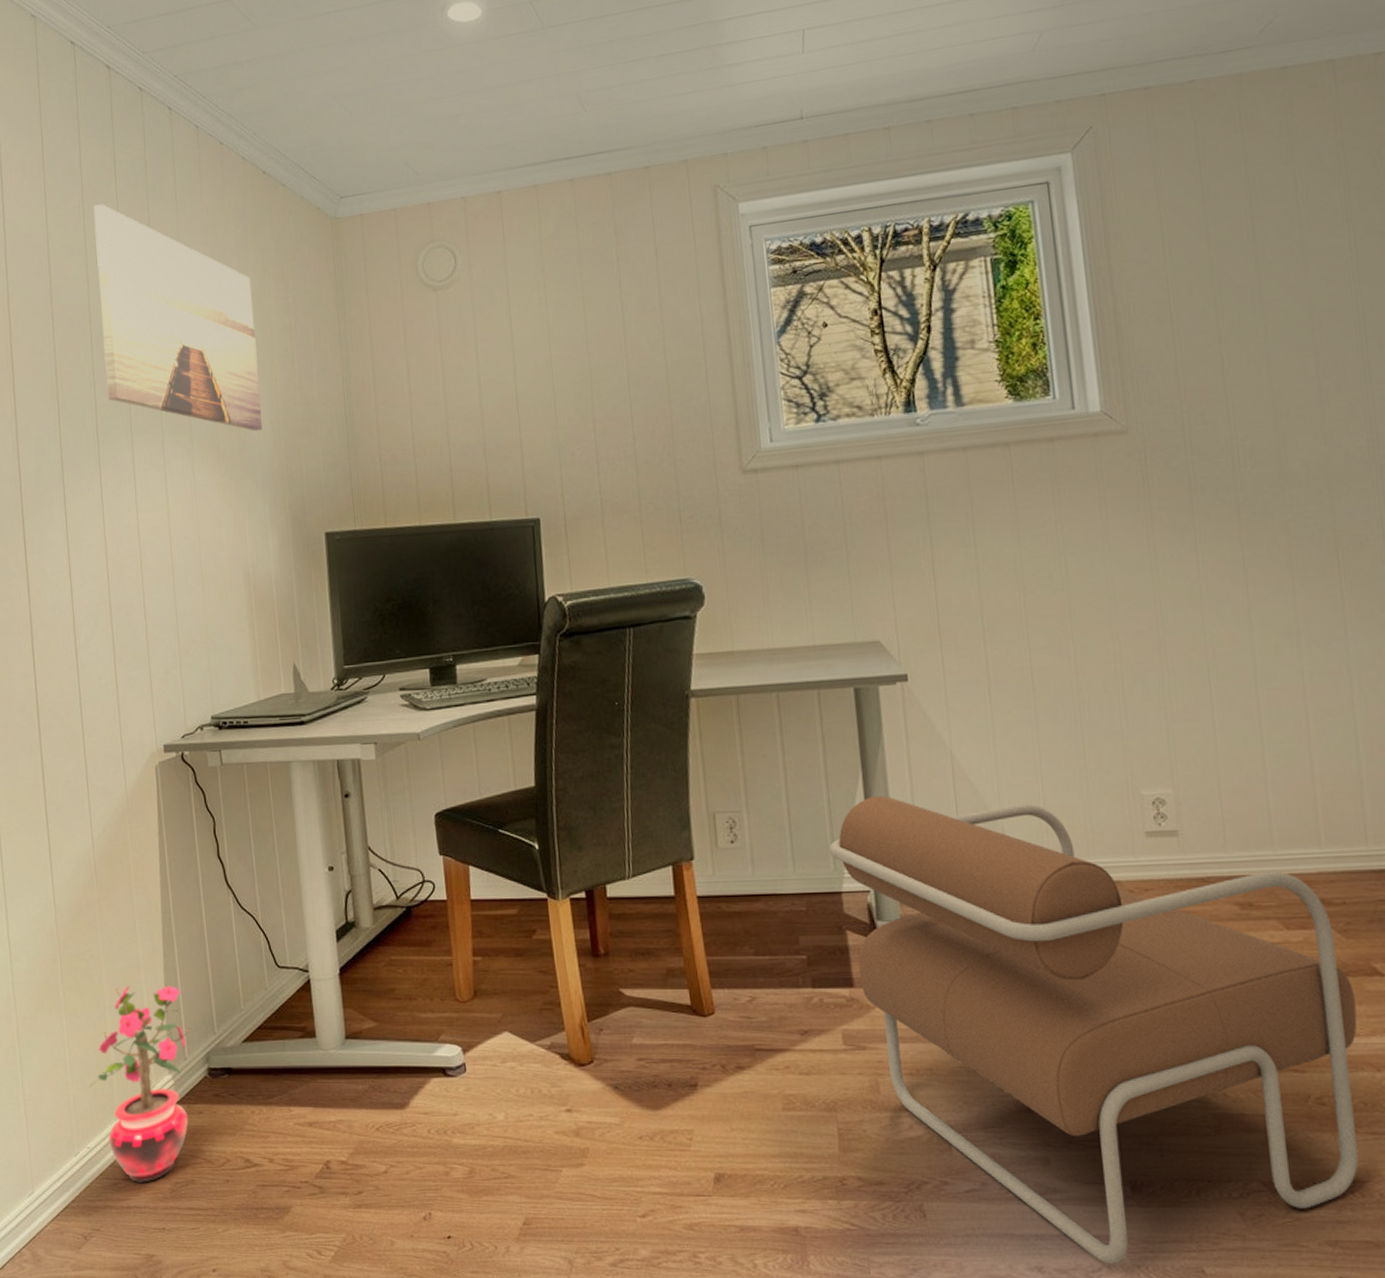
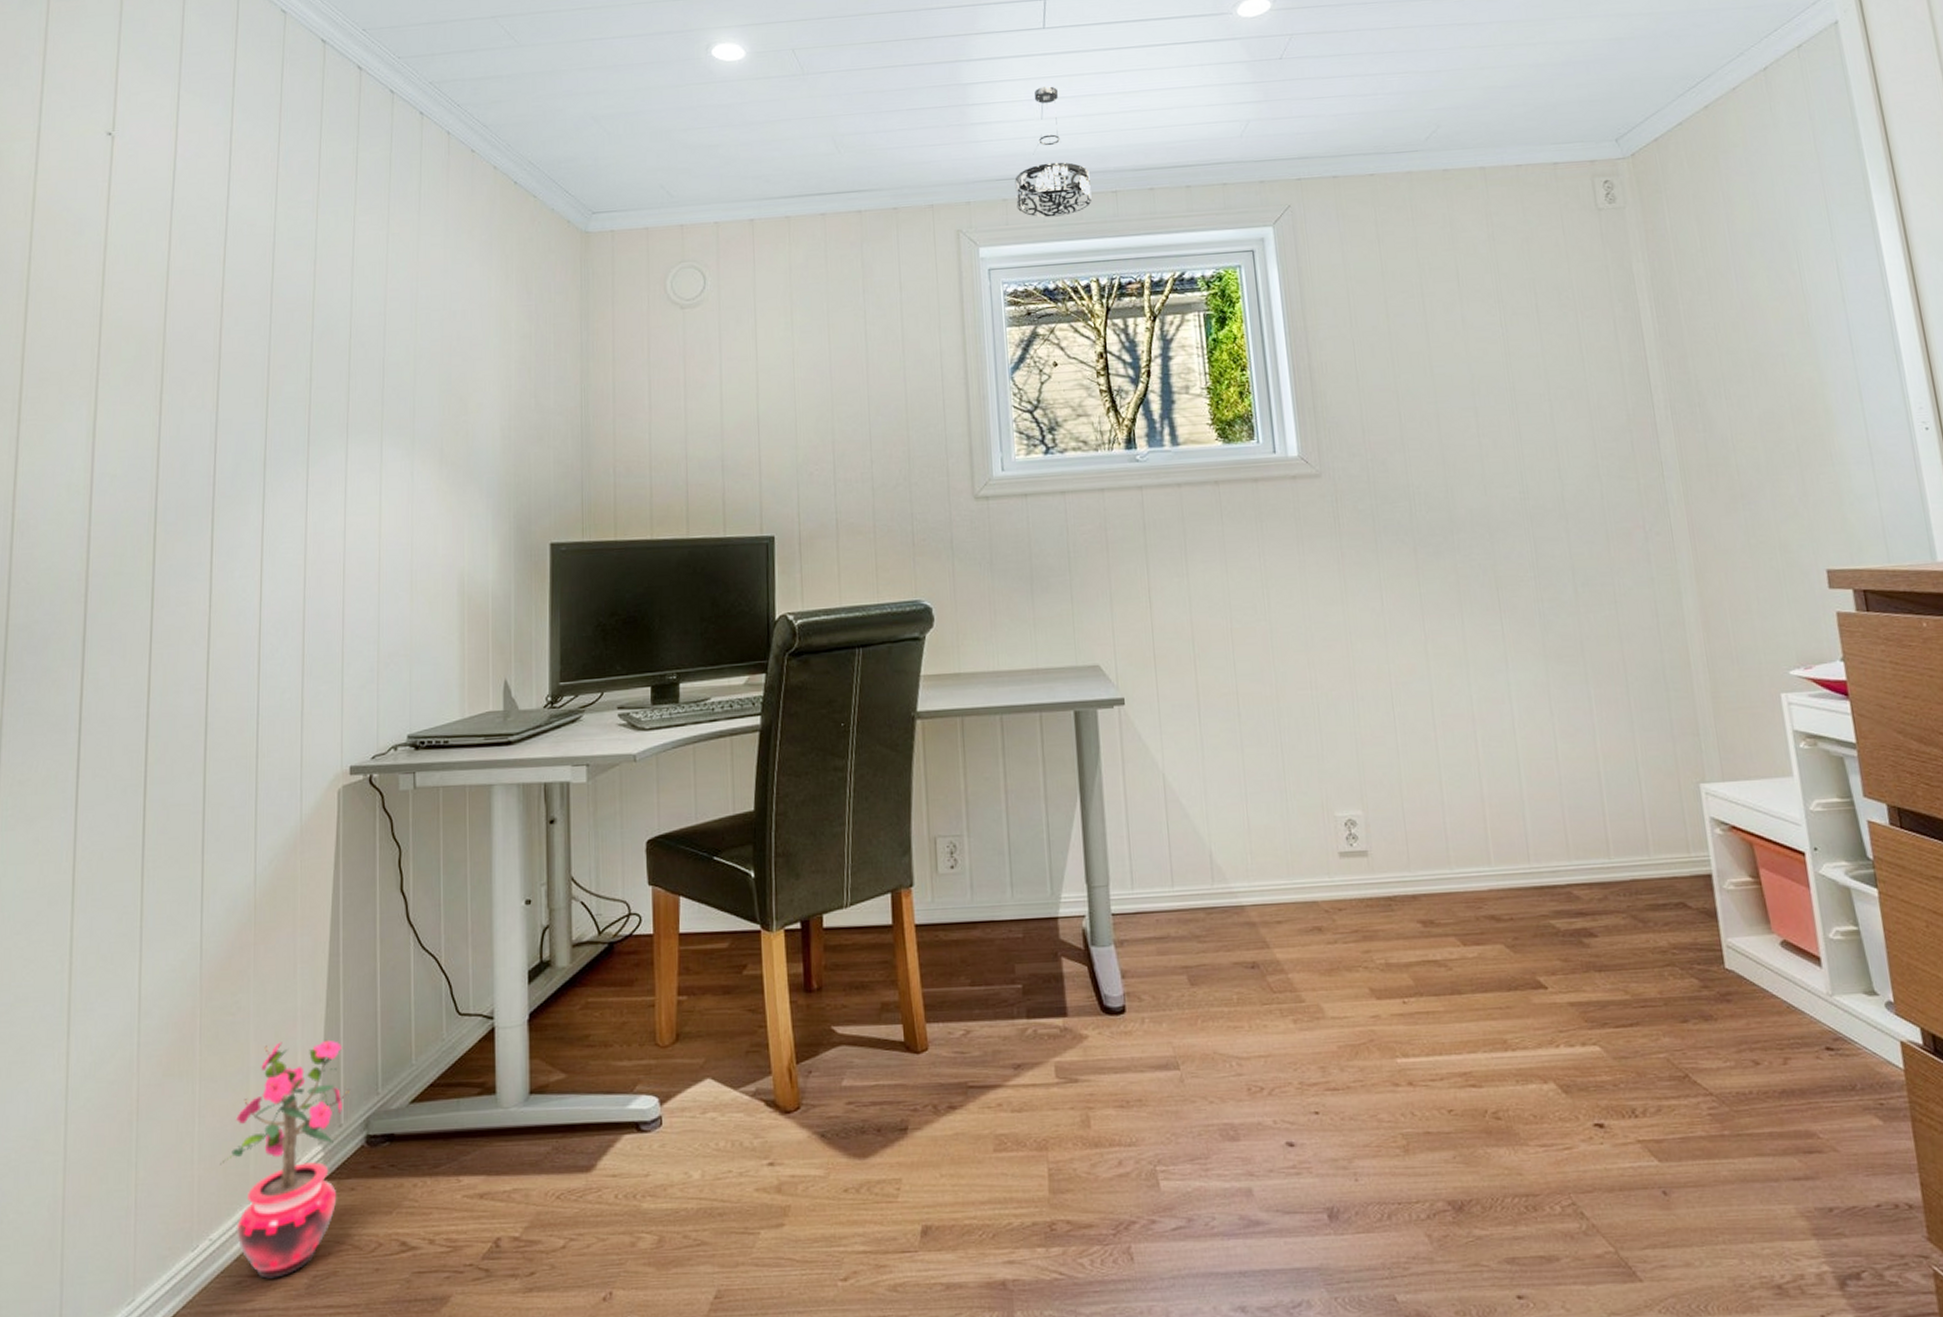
wall art: present [93,204,262,431] -> none [325,199,492,437]
pendant light: none [775,13,862,164] -> present [1015,86,1092,218]
armchair: present [829,796,1359,1264] -> none [1046,819,1531,1298]

